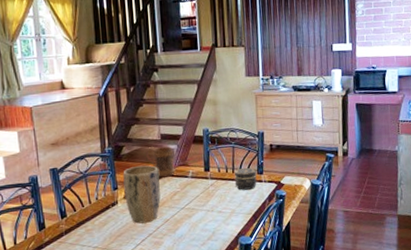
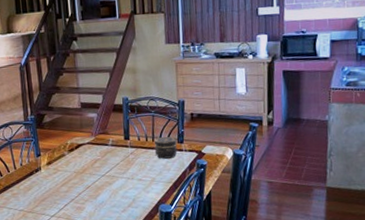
plant pot: present [123,165,161,224] -> none [45,133,82,189]
mug: present [145,147,175,179] -> none [66,115,95,146]

